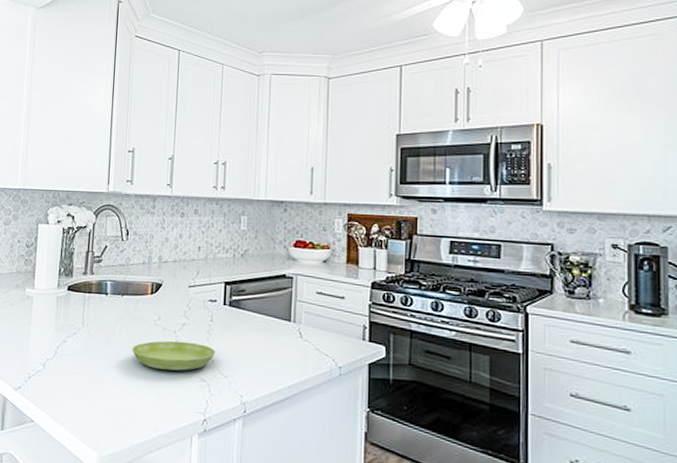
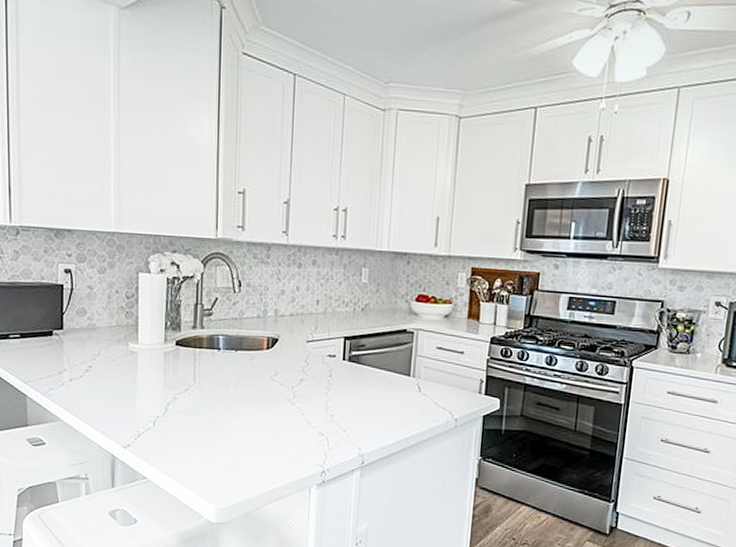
saucer: present [132,340,215,371] -> none [248,396,334,426]

